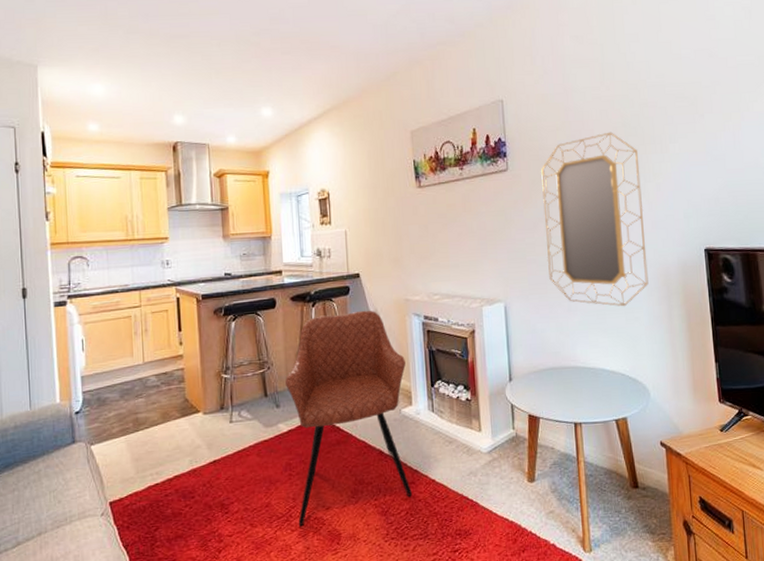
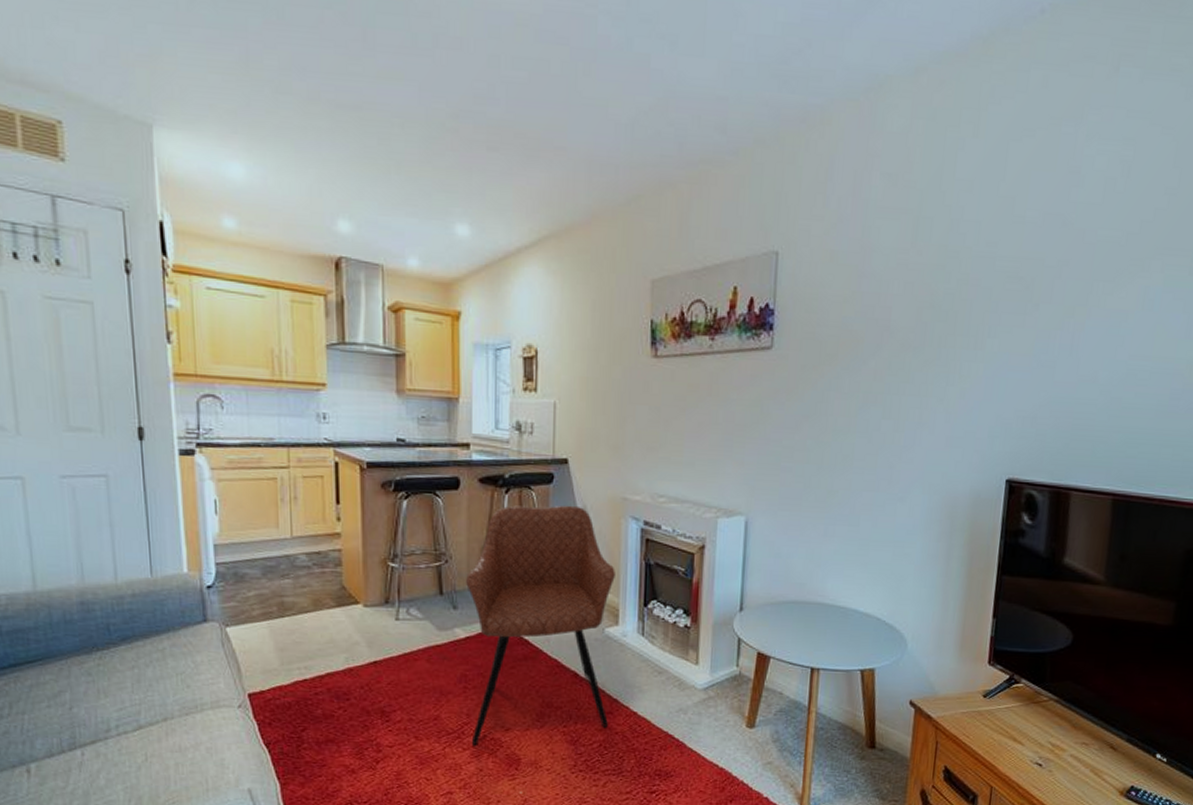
home mirror: present [540,132,649,307] -> none [806,312,944,539]

